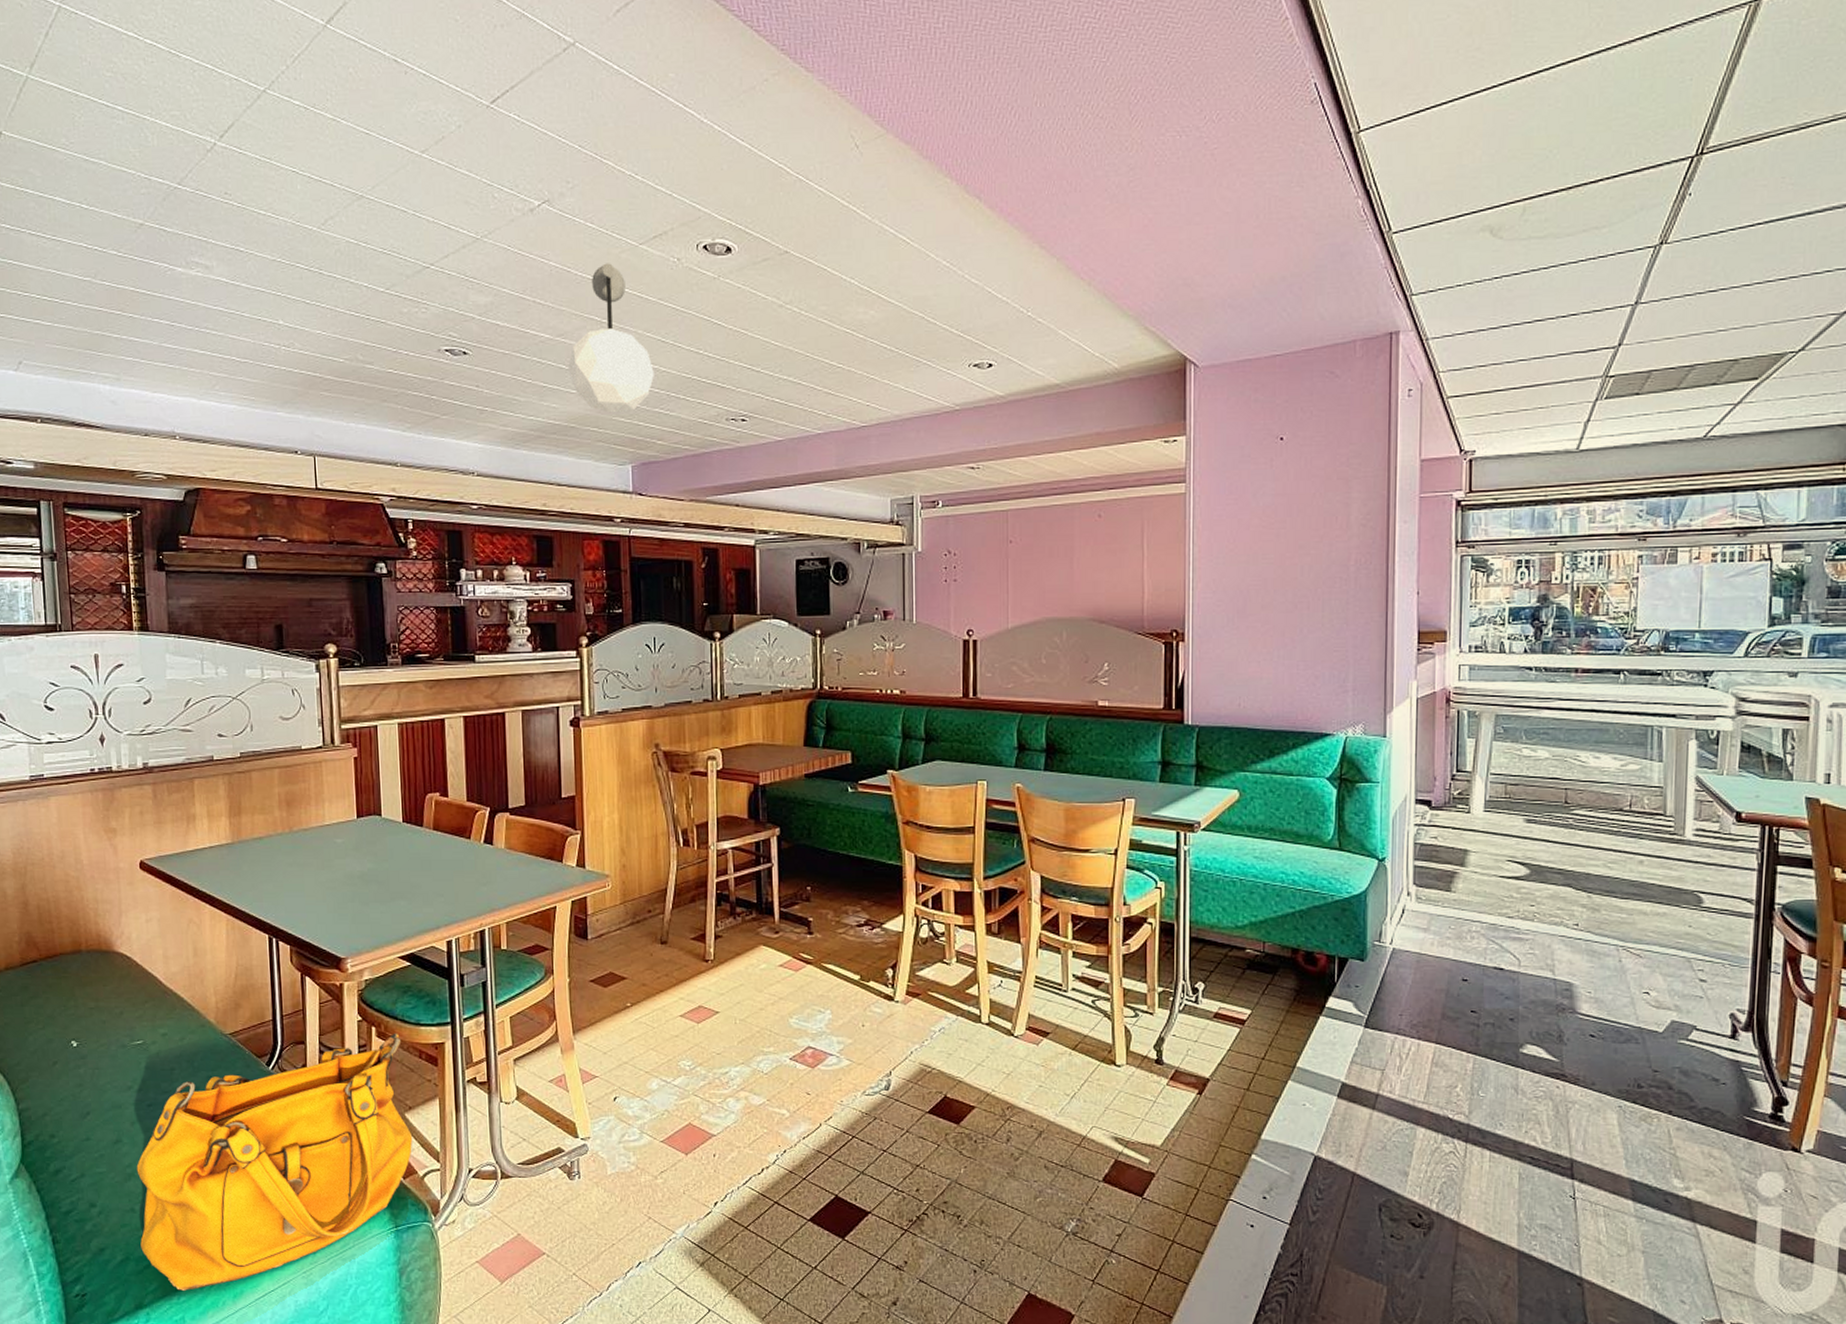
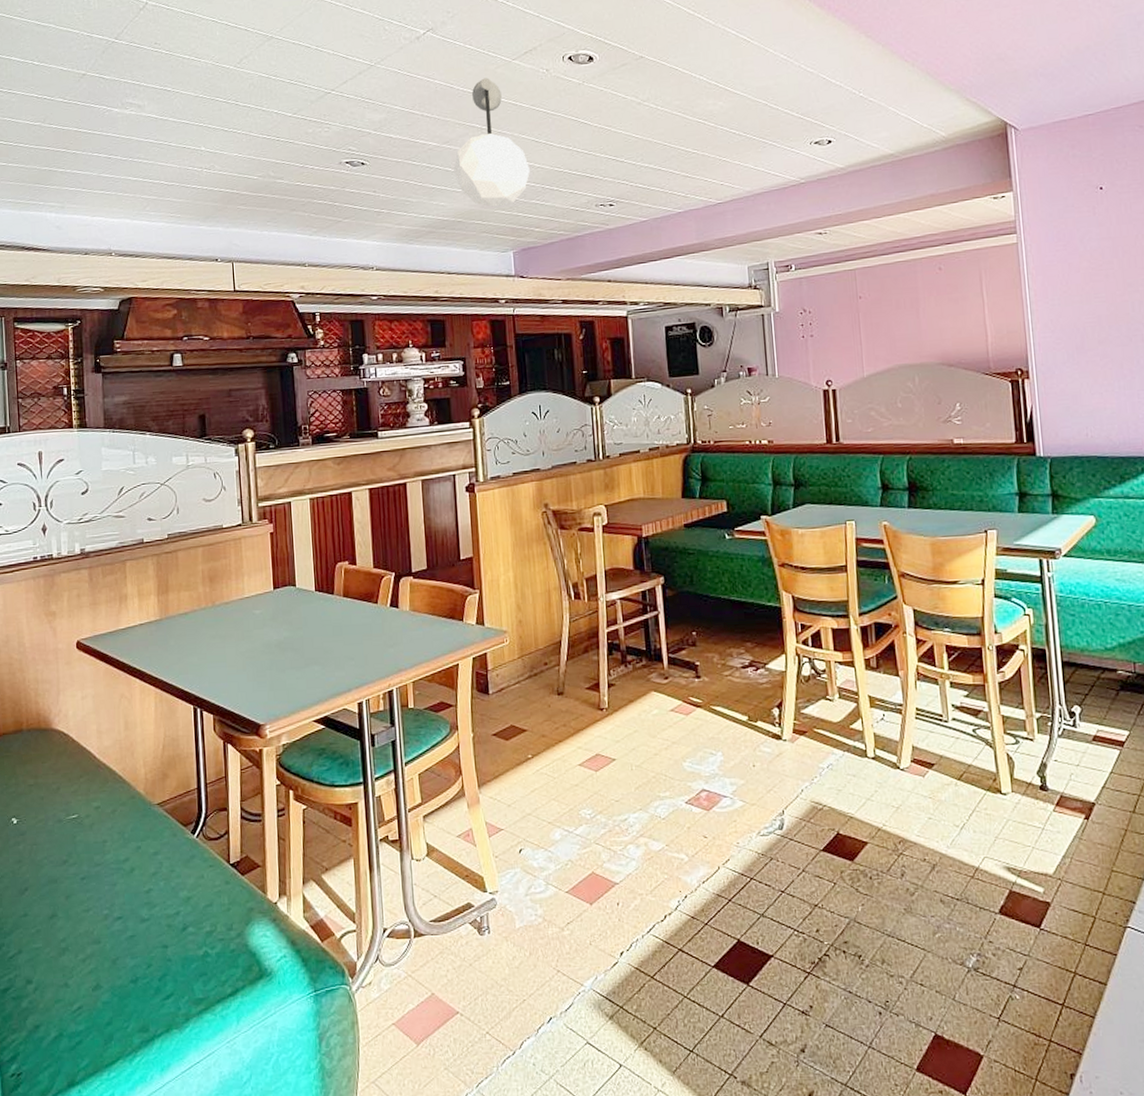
handbag: present [136,1033,413,1291] -> none [70,795,330,1066]

